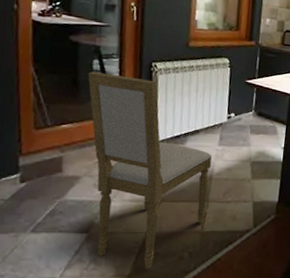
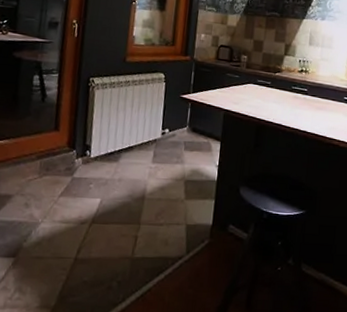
dining chair: present [88,72,212,269] -> none [23,87,145,300]

